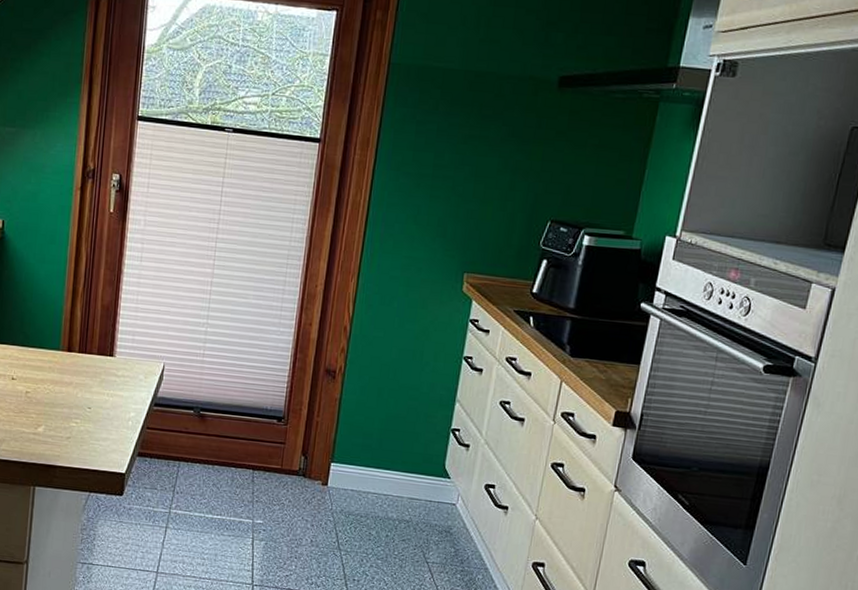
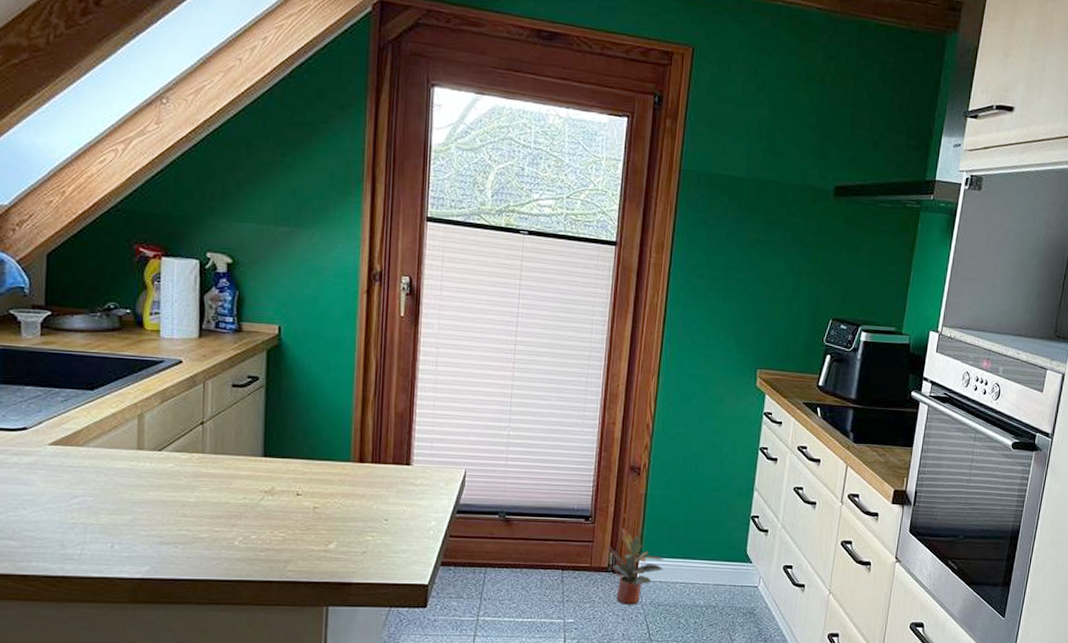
potted plant: none [298,431,357,512] -> present [607,528,664,606]

